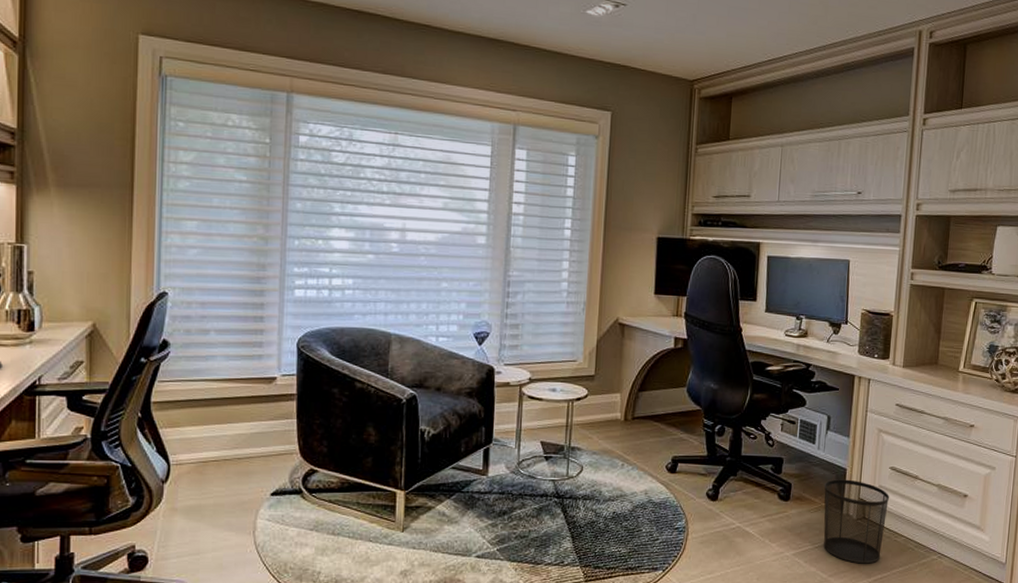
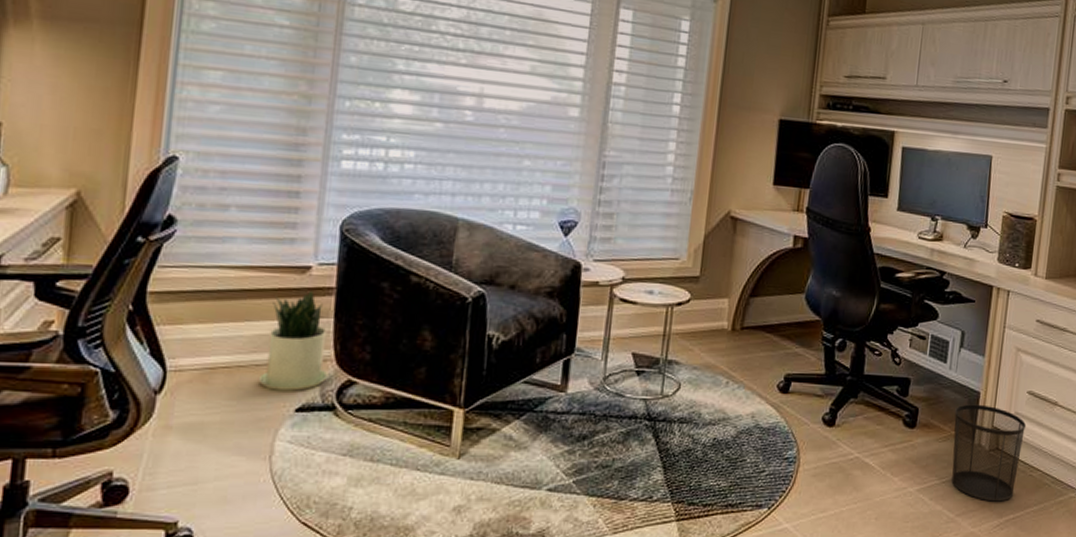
planter: none [240,397,295,479] -> present [258,291,328,391]

